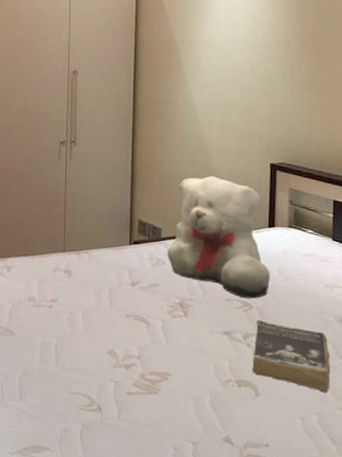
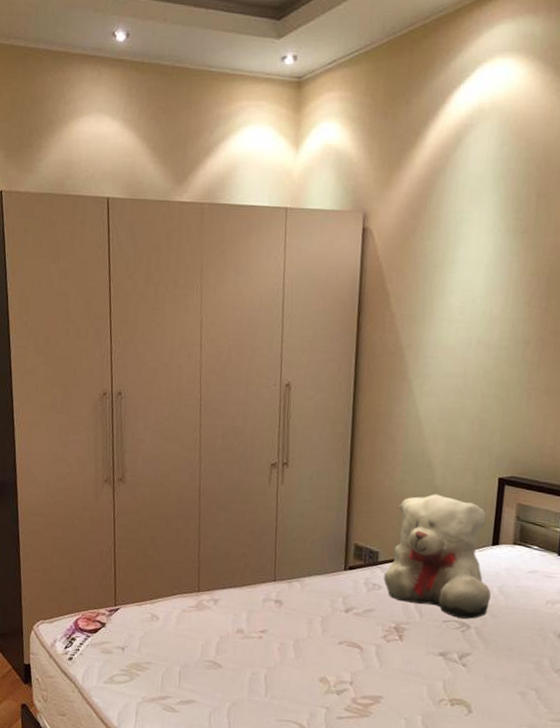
book: present [252,319,330,394] -> none [466,639,546,707]

